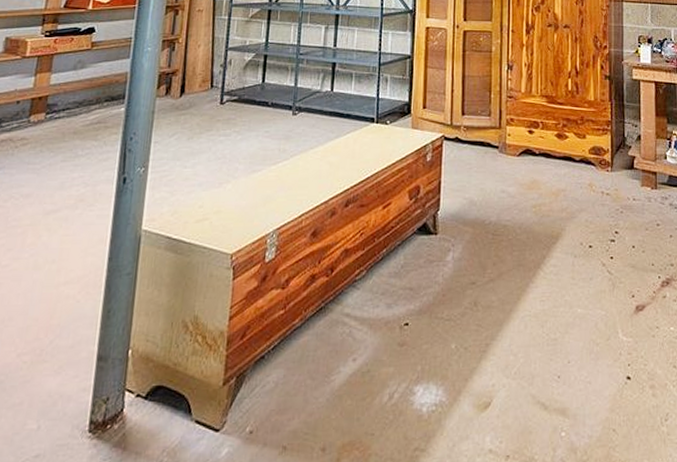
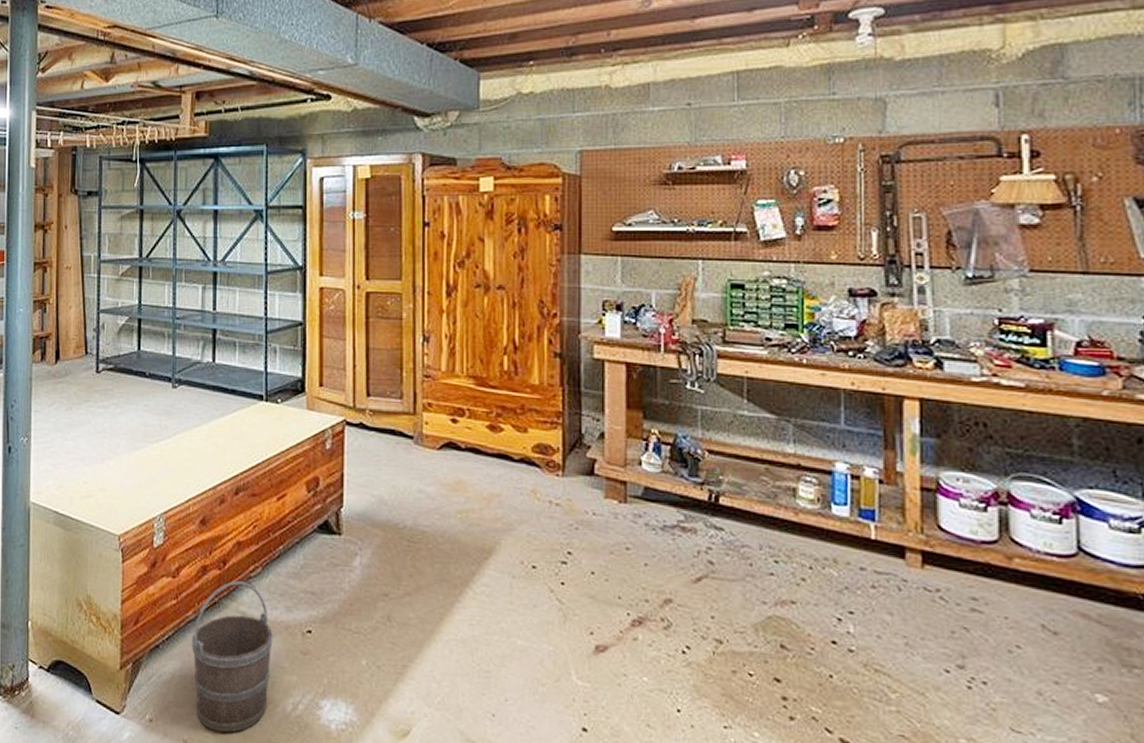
bucket: none [296,285,374,432] -> present [191,581,273,733]

